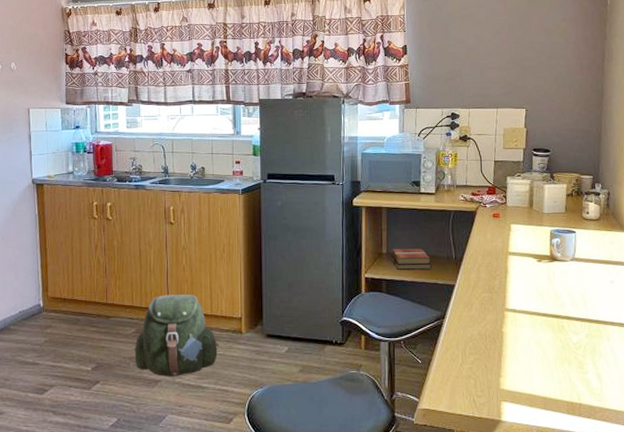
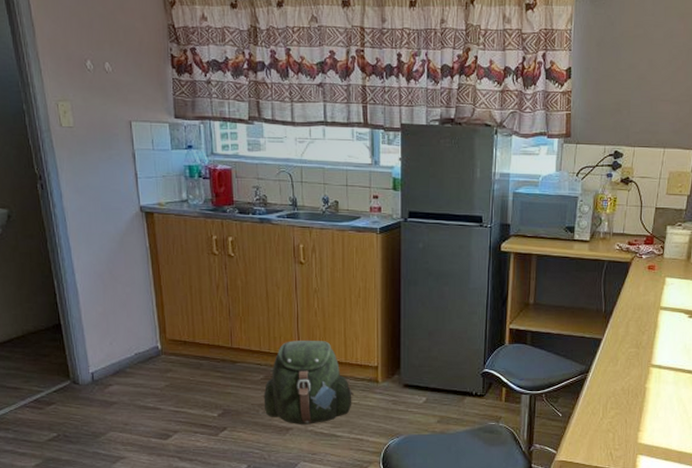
books: present [390,249,432,270] -> none [537,299,580,322]

